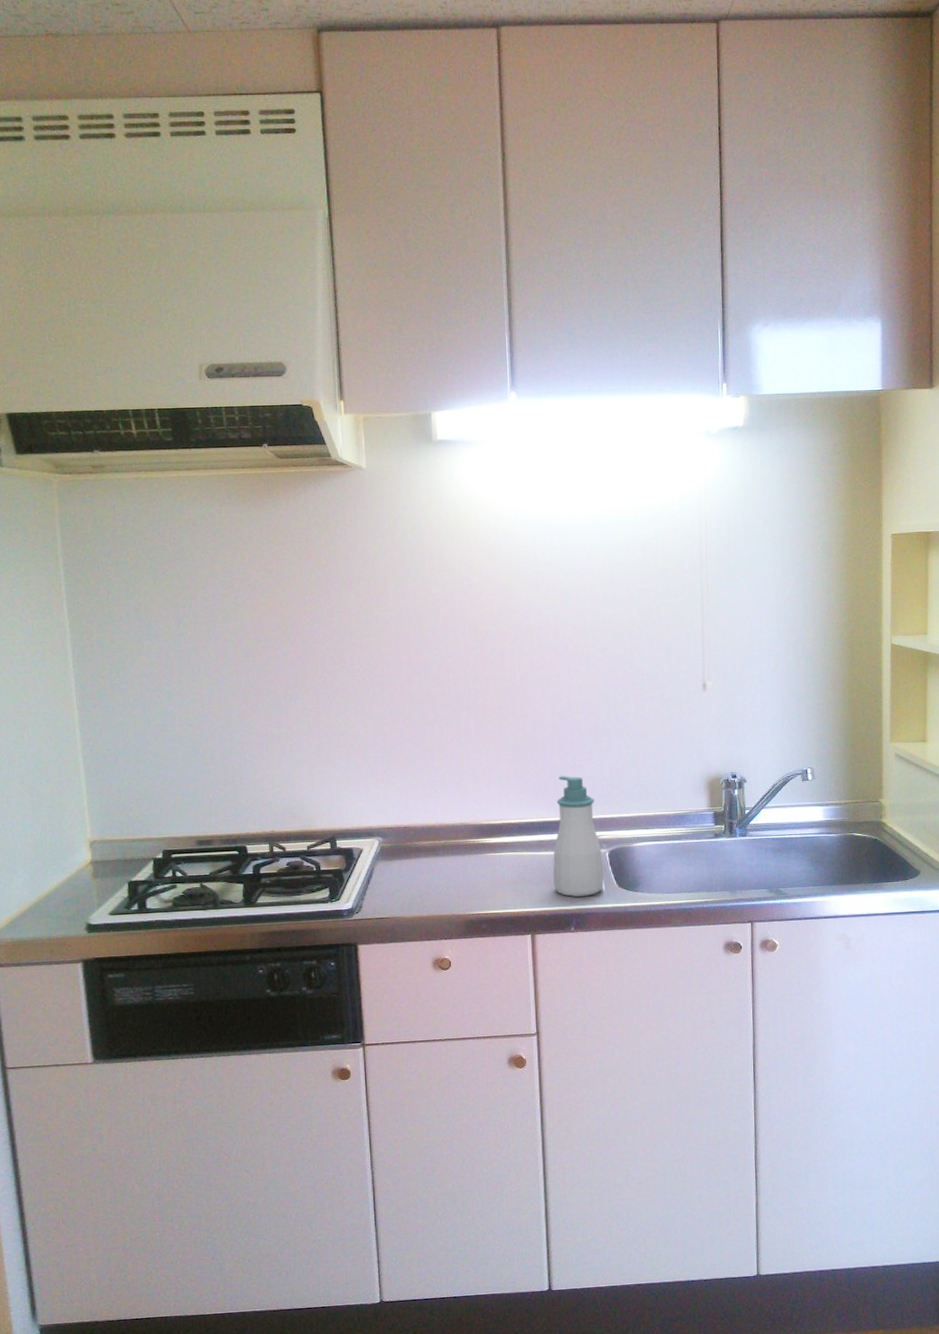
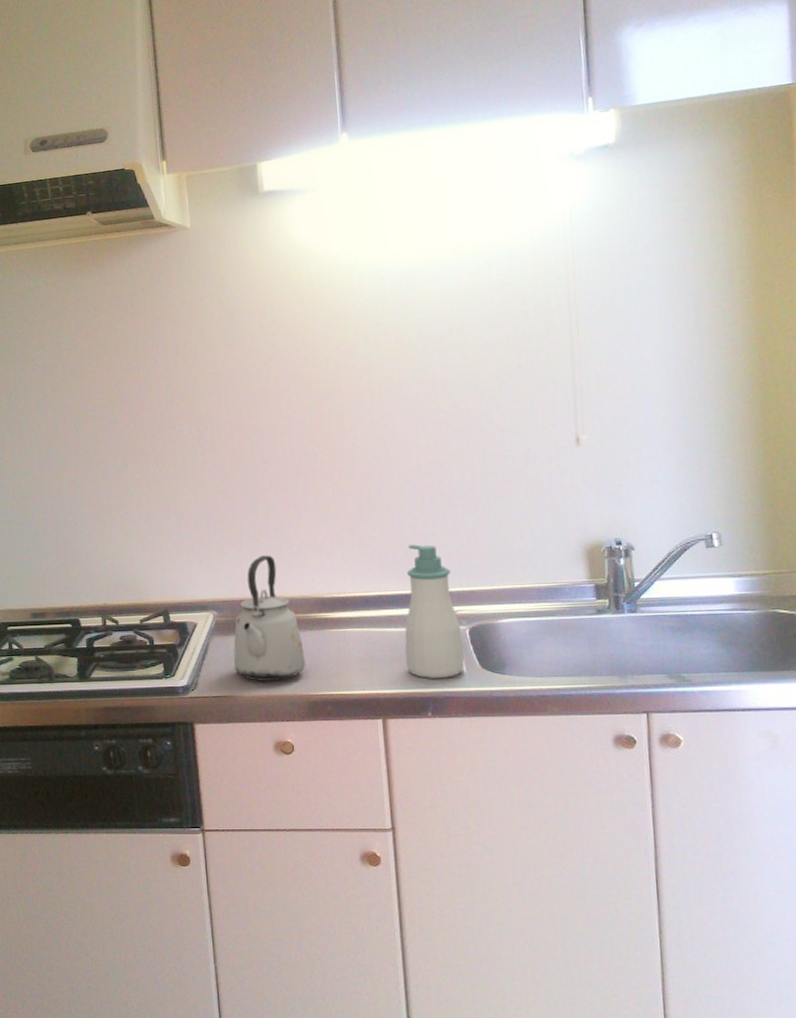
kettle: none [397,785,463,903] -> present [233,555,305,681]

